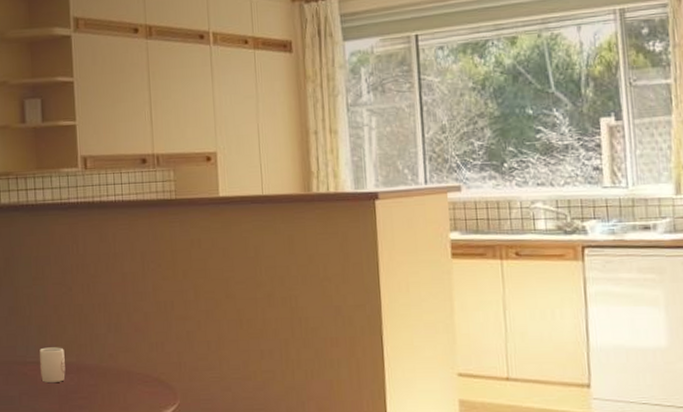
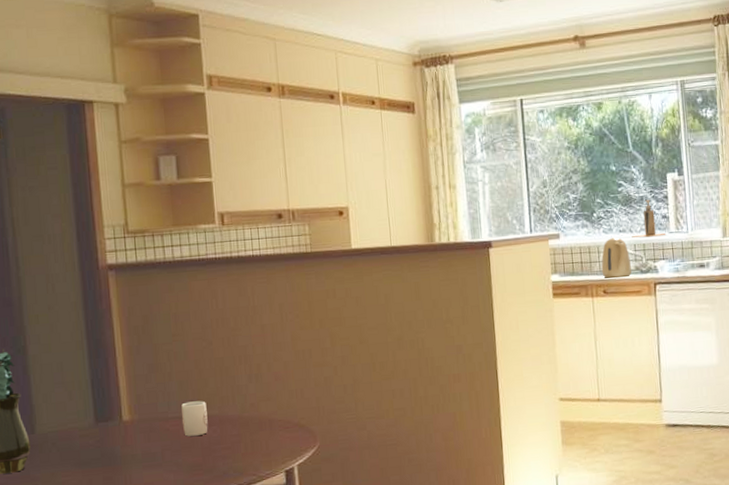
kettle: none [513,192,553,239] -> present [601,237,632,279]
soap dispenser: none [553,147,599,193] -> present [632,199,666,238]

